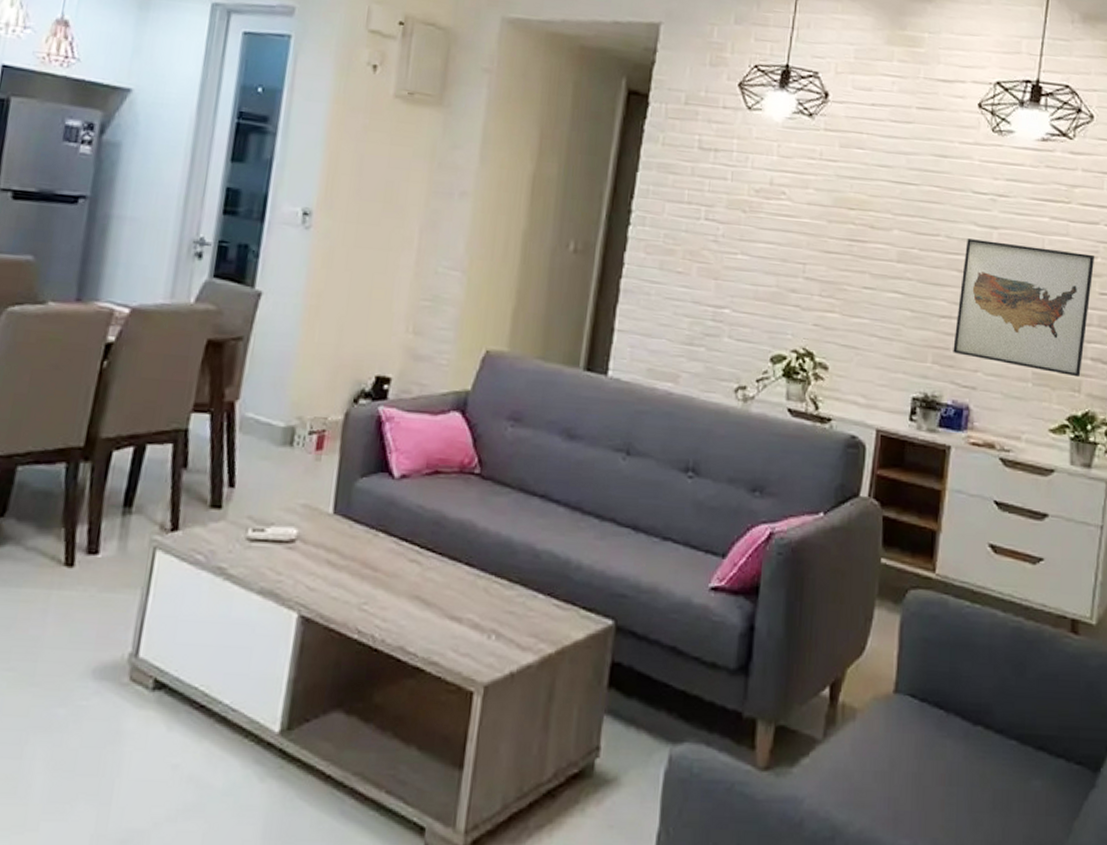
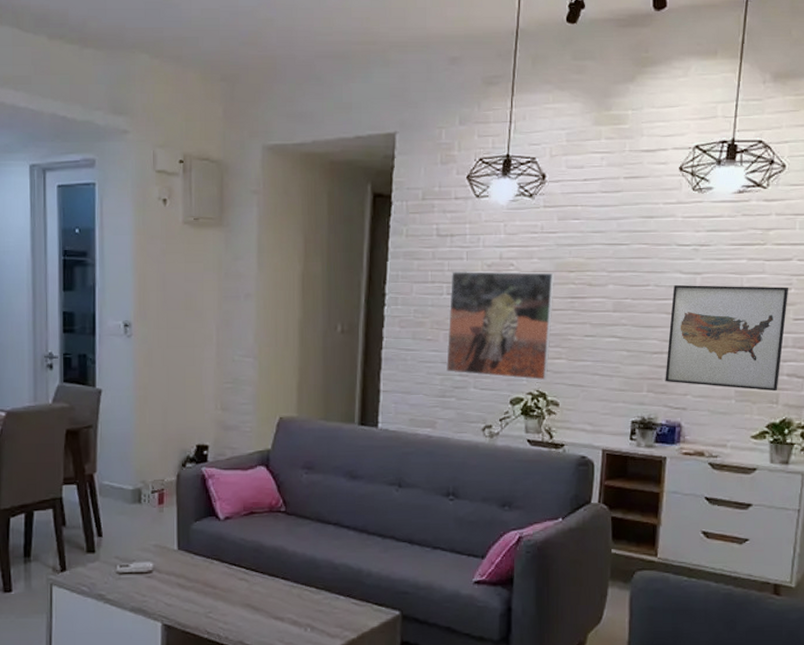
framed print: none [696,193,833,337] -> present [445,270,555,381]

